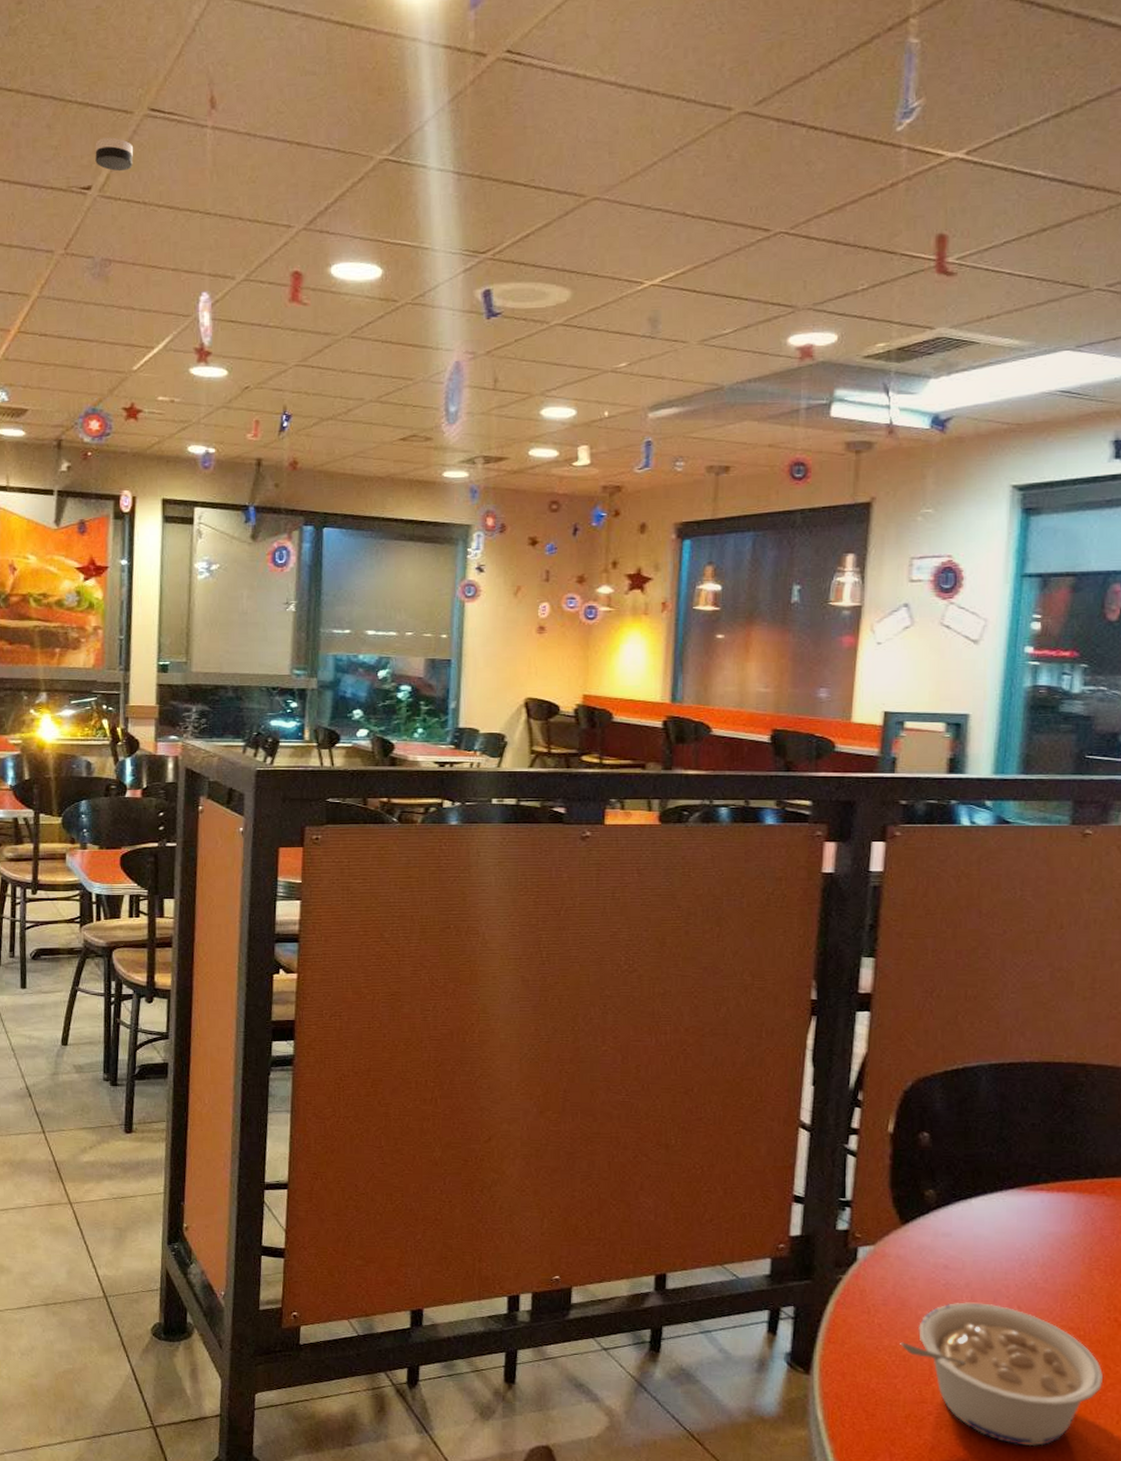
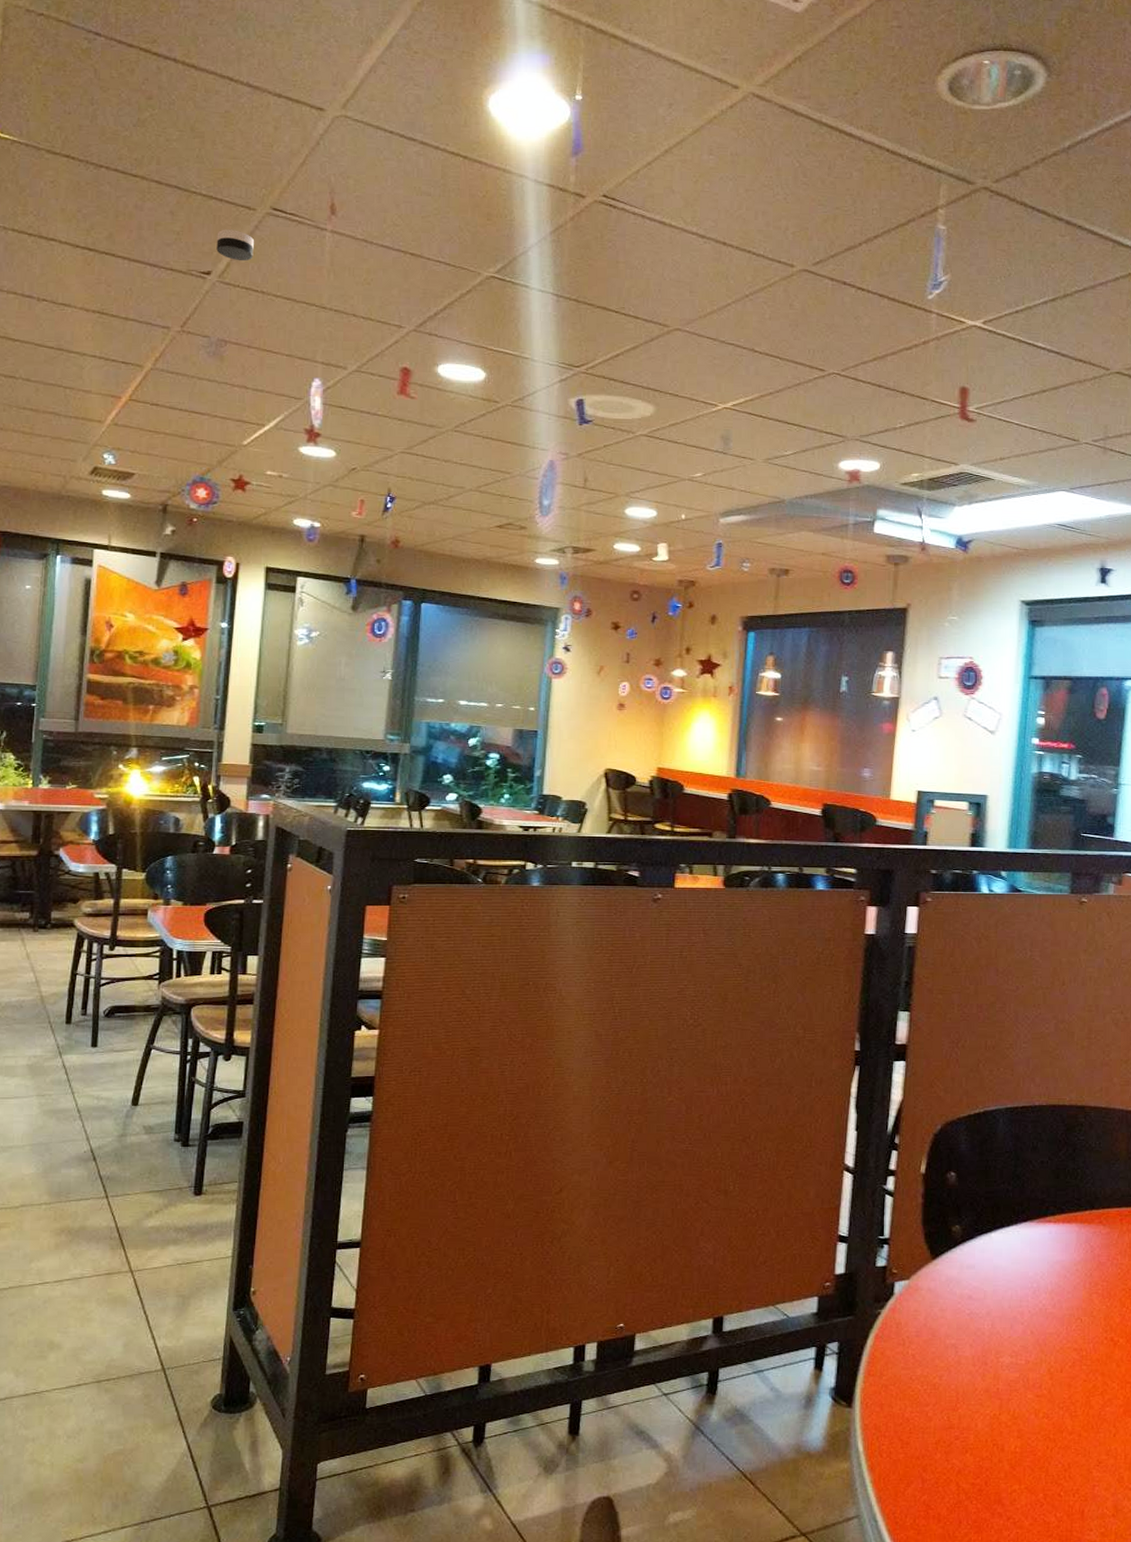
legume: present [900,1302,1104,1447] -> none [931,1330,1103,1464]

